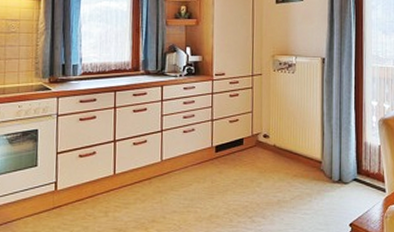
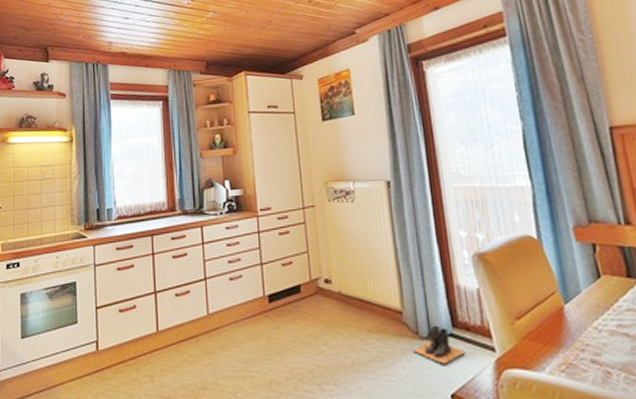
boots: none [327,172,364,201] -> present [414,325,465,364]

